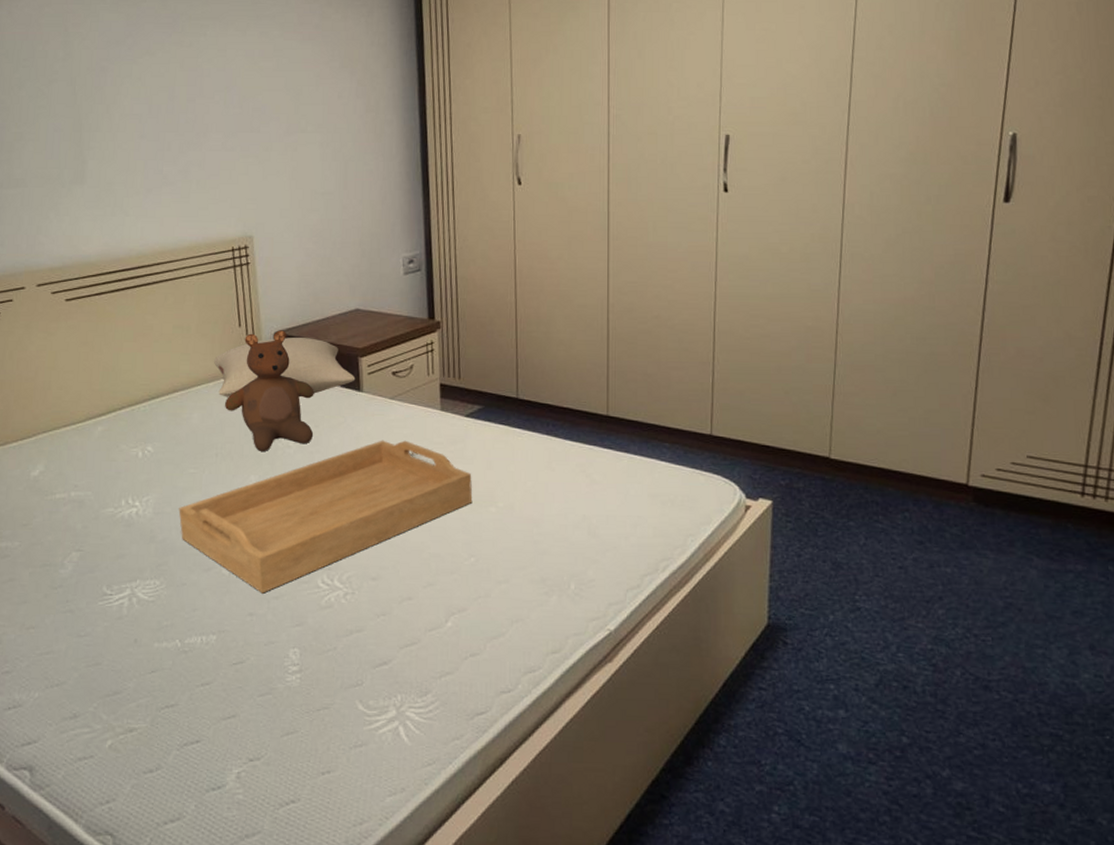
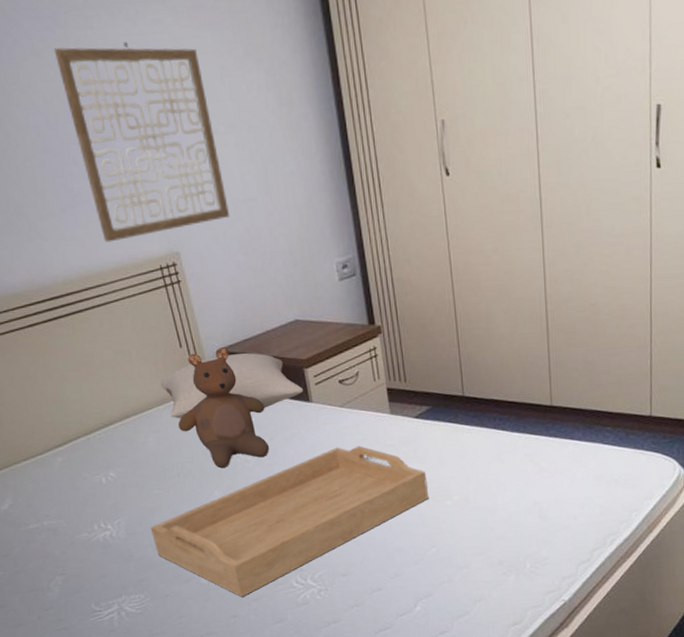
wall art: none [167,49,307,222] -> present [54,42,230,243]

